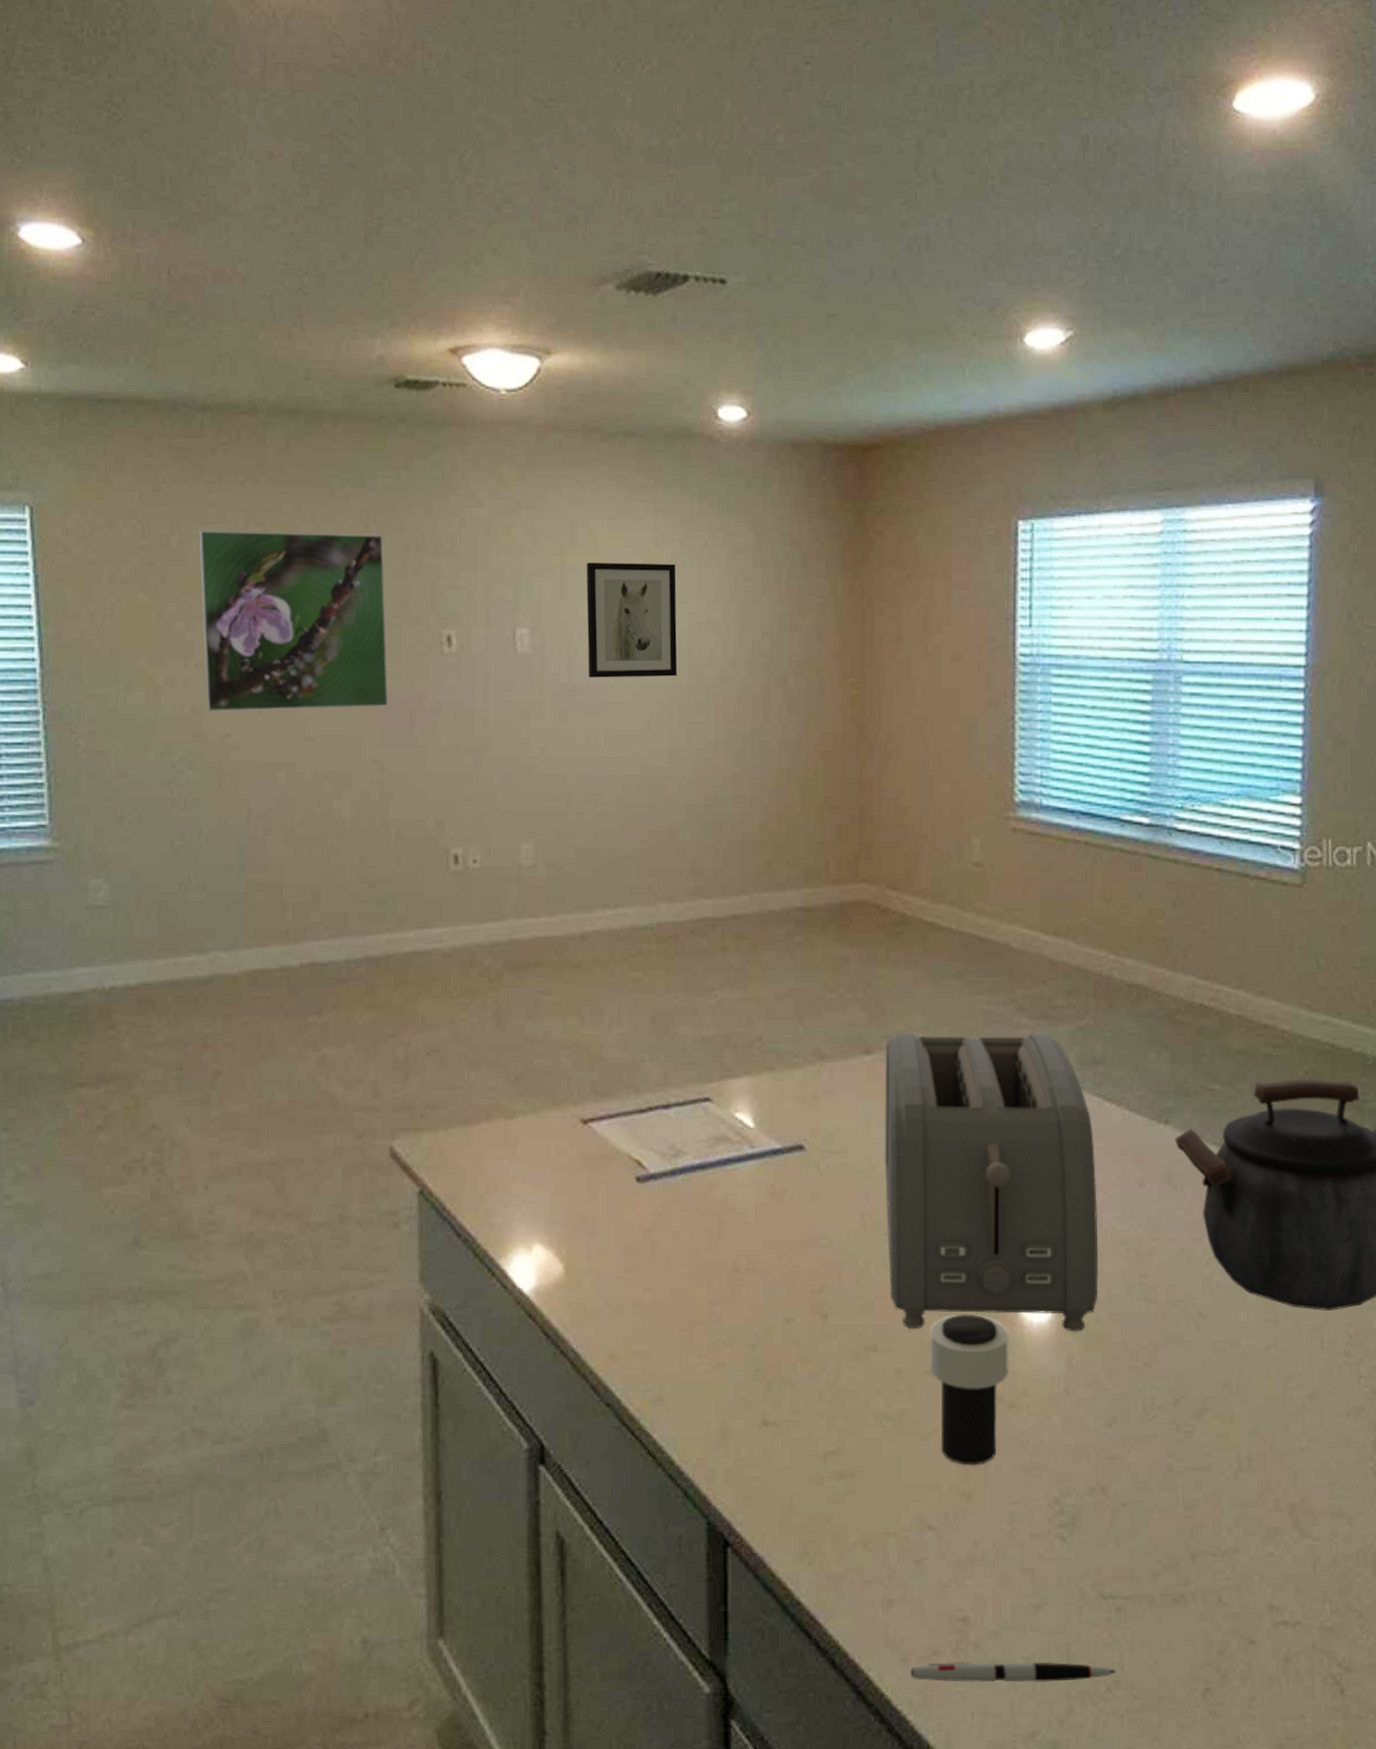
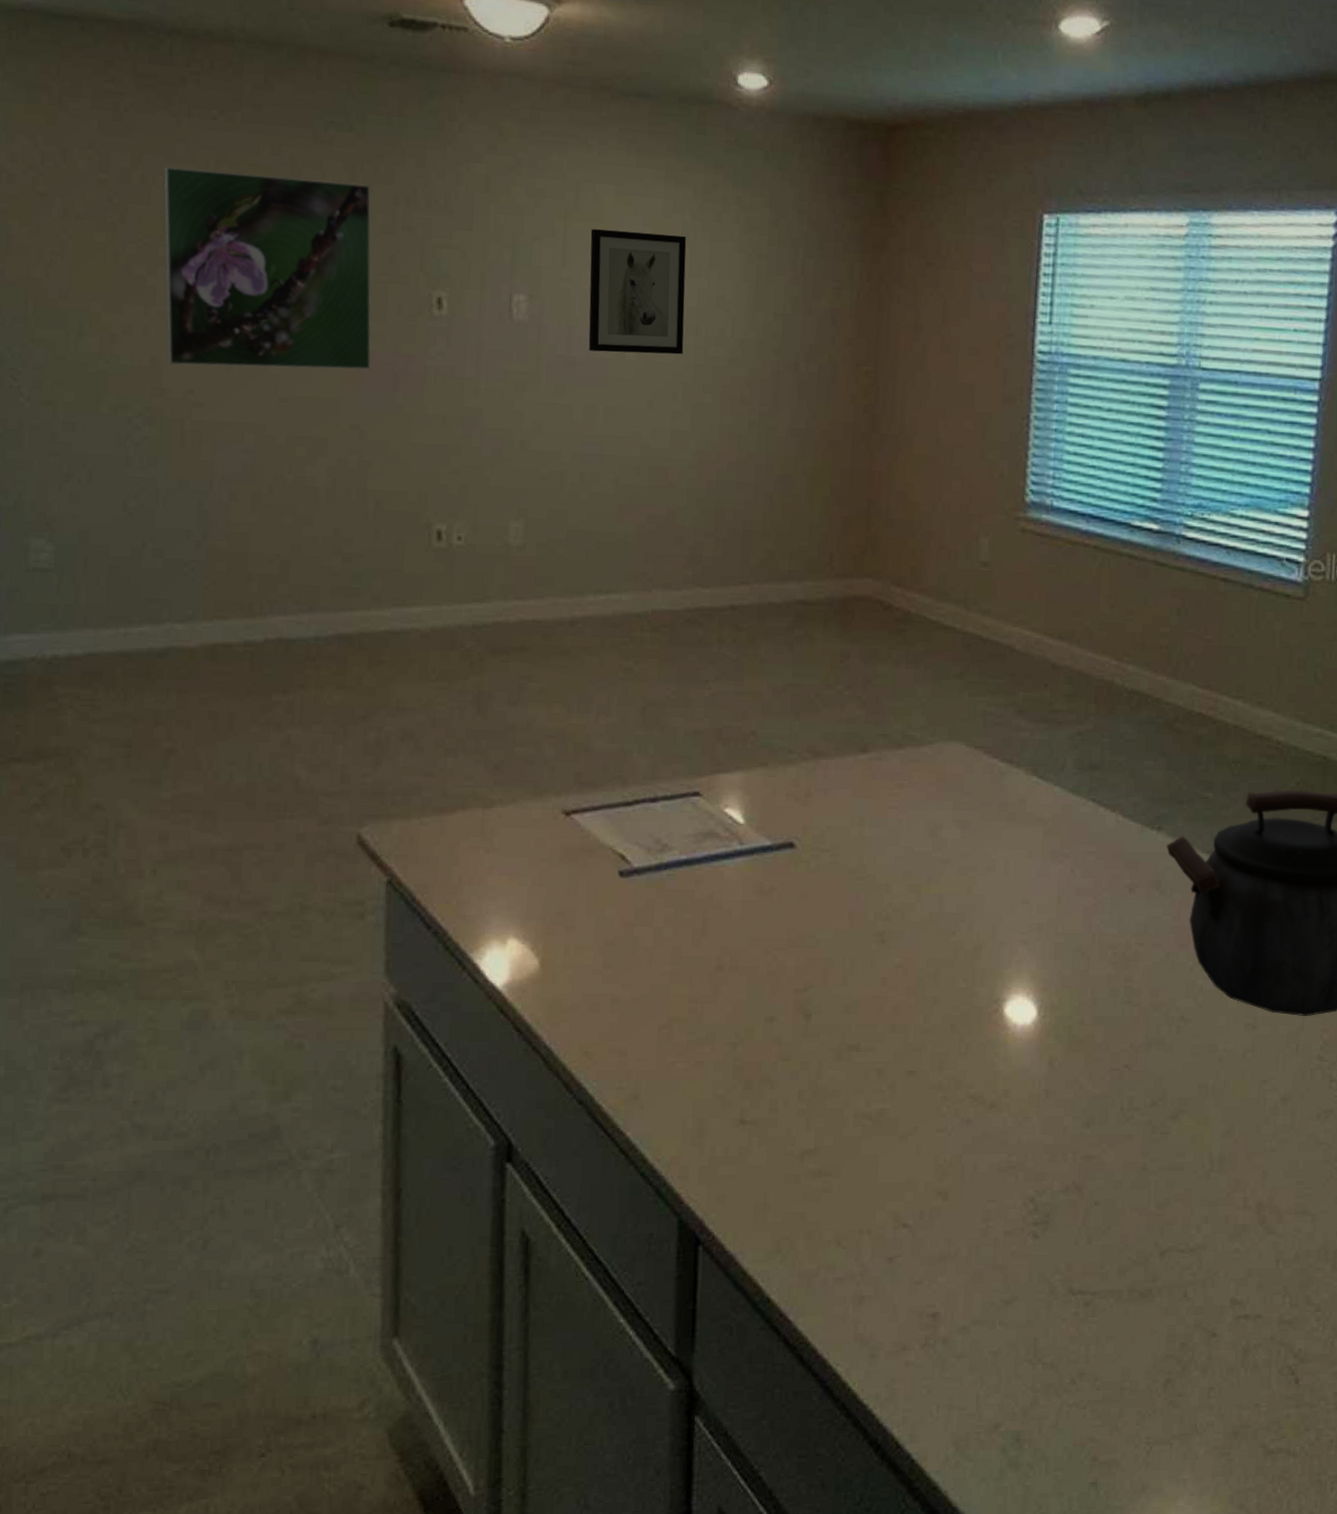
toaster: present [884,1032,1098,1332] -> none [875,731,1088,1034]
pen: present [910,1661,1117,1683] -> none [878,1355,1082,1377]
cup: present [929,1314,1010,1466] -> none [911,1015,993,1165]

